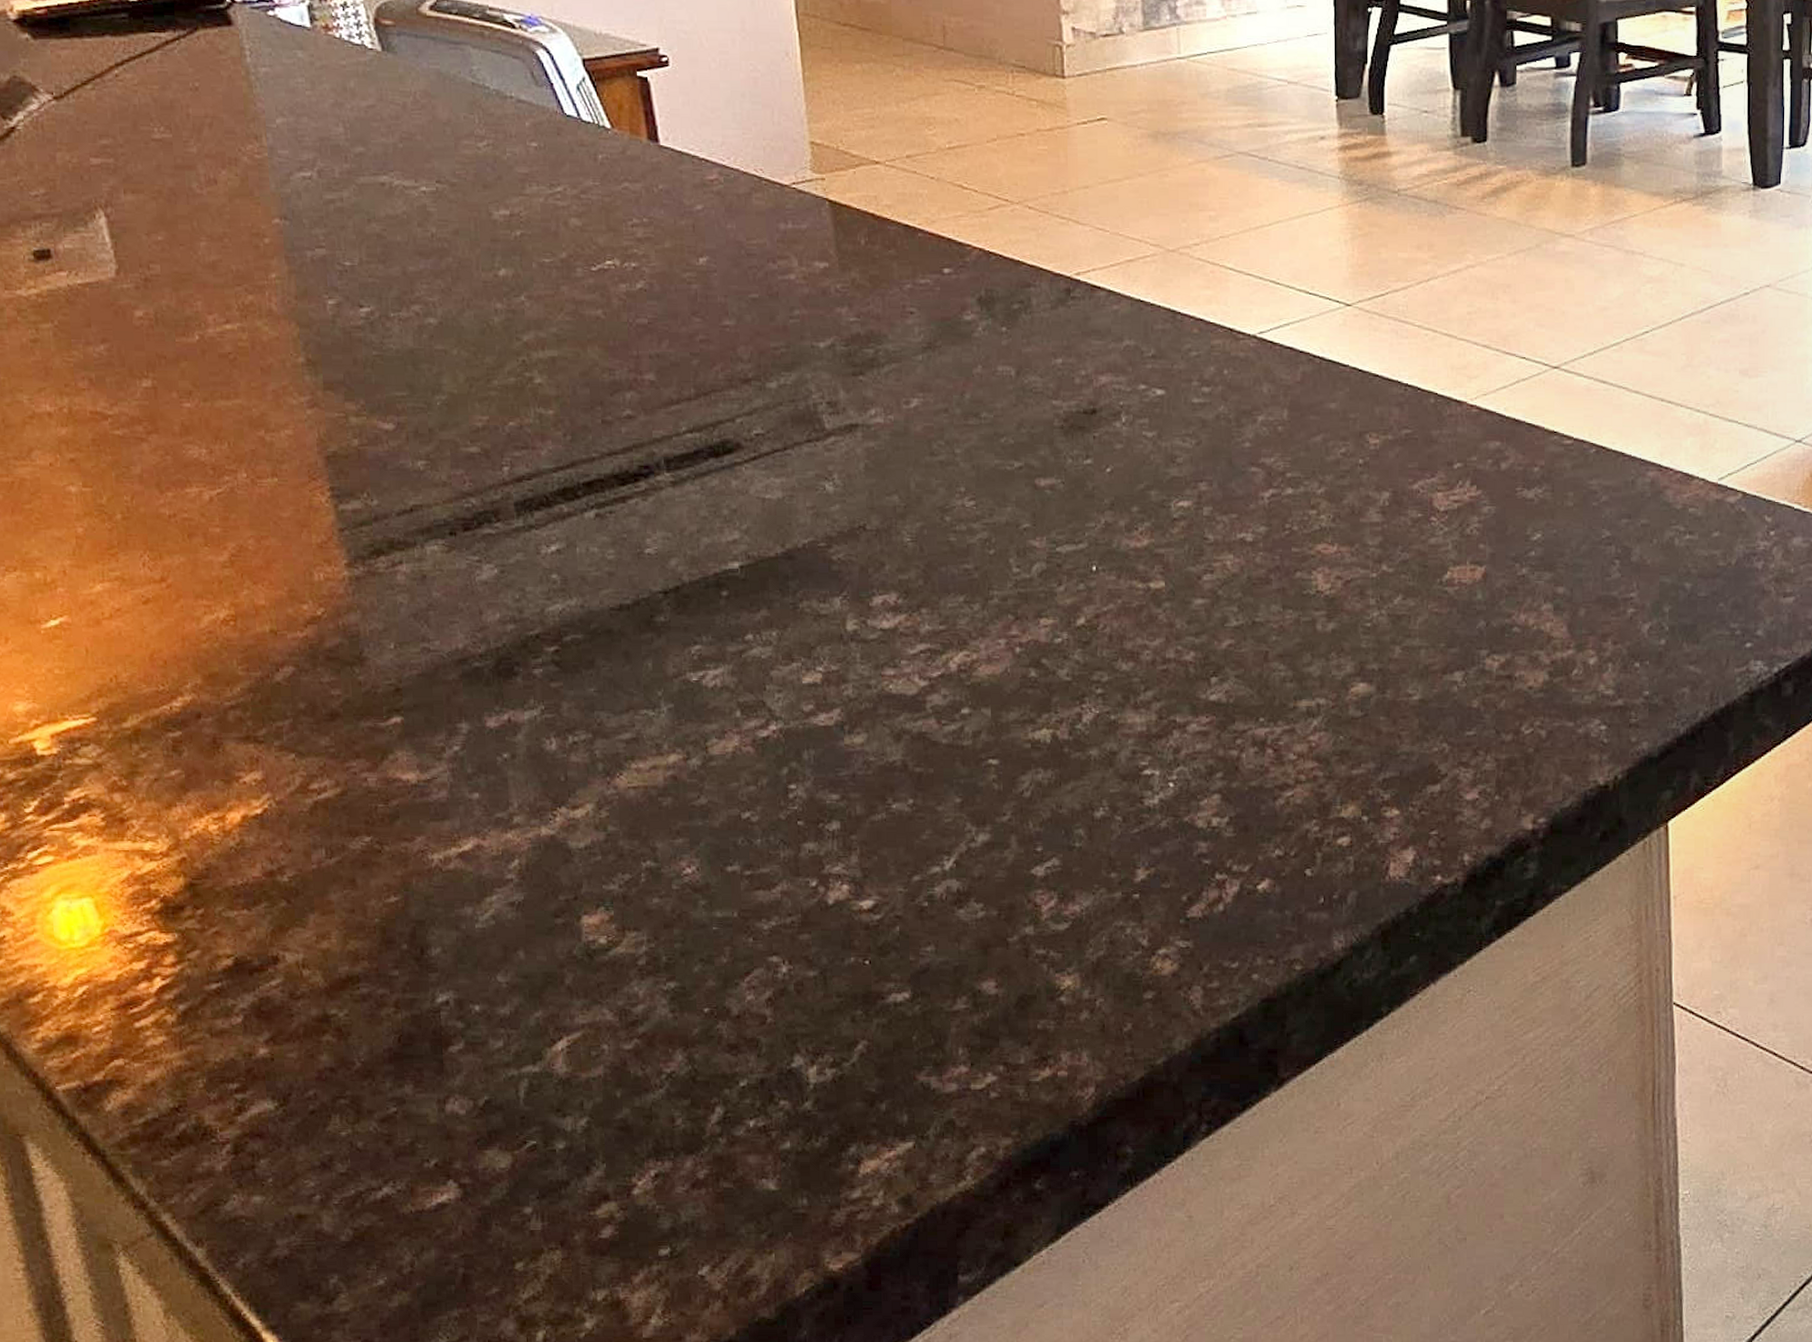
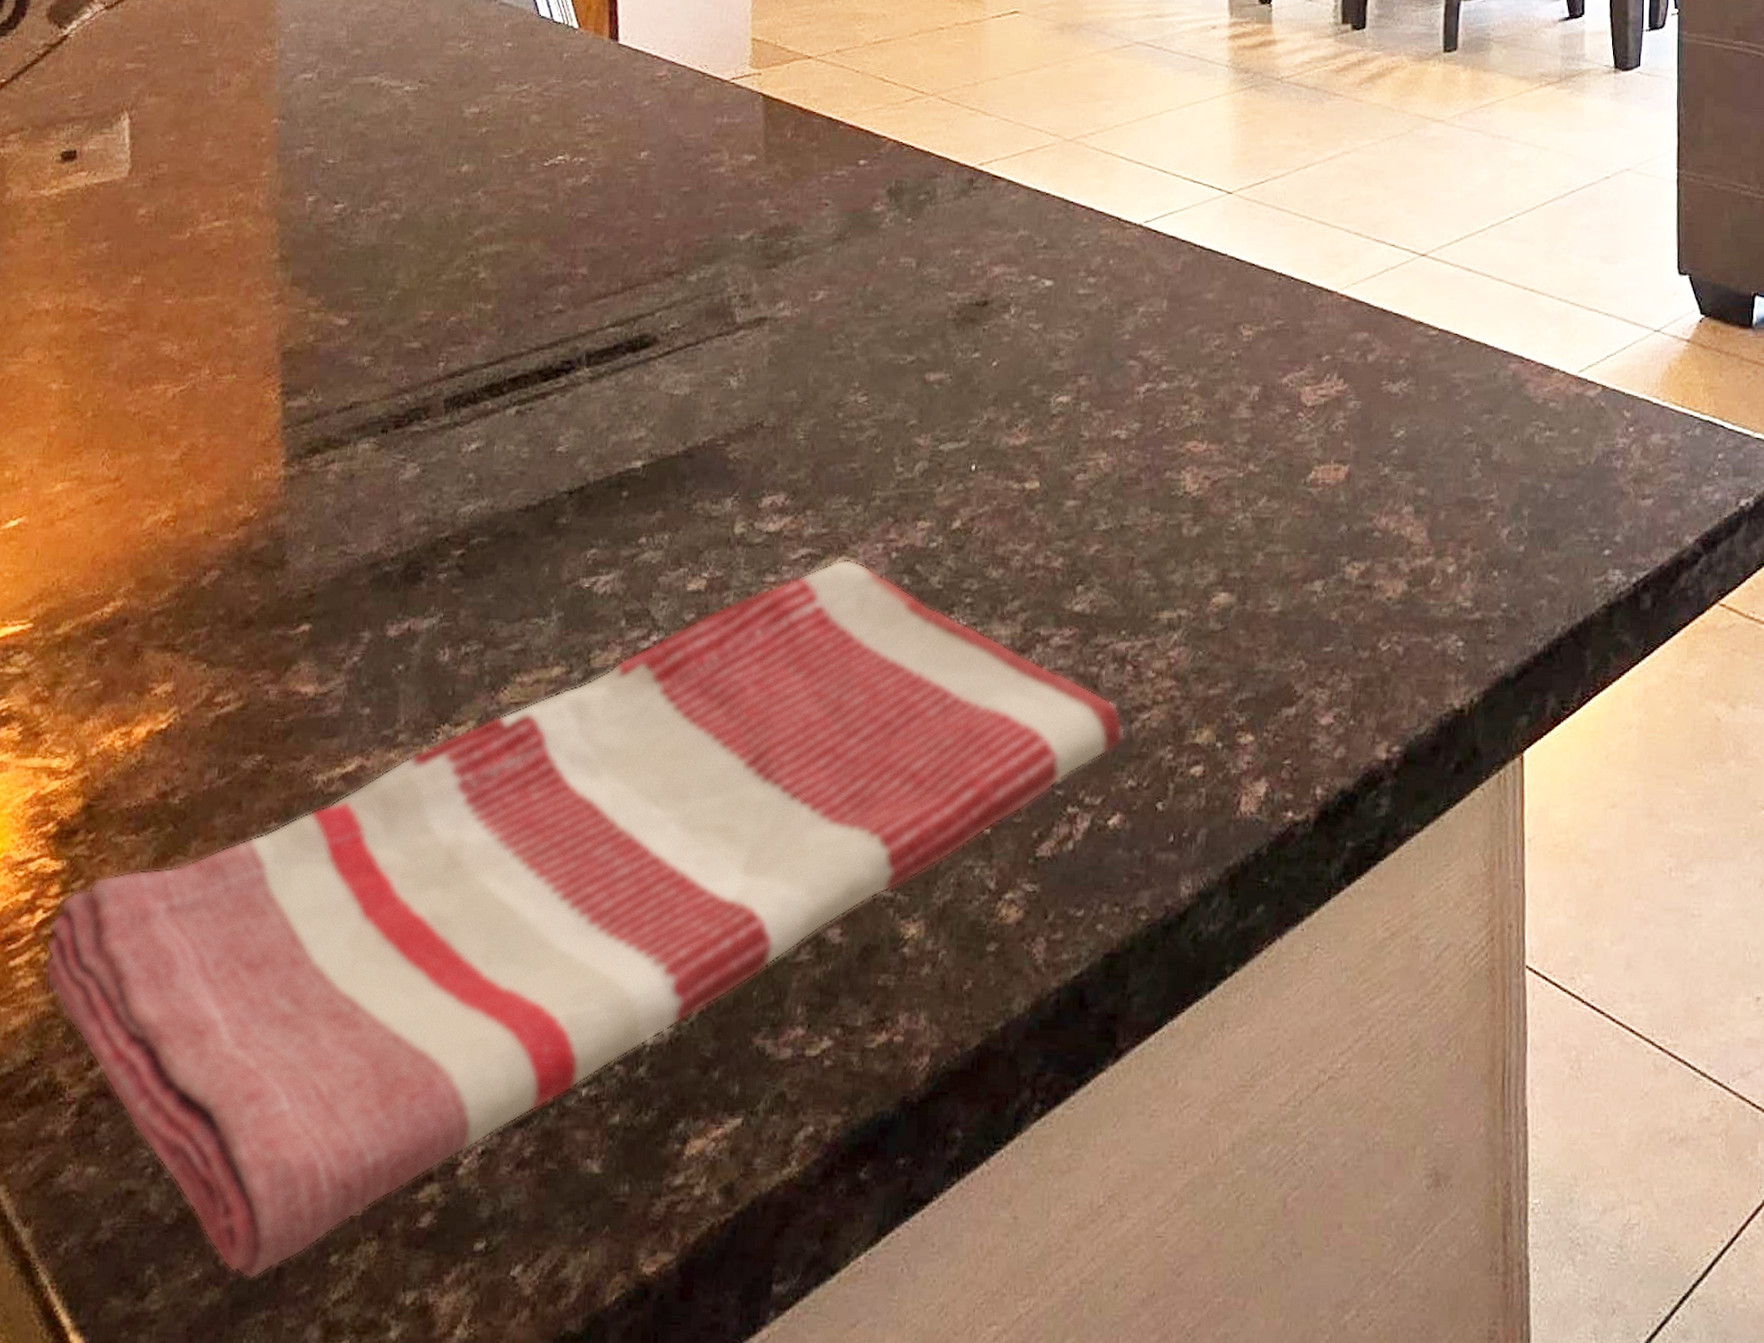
dish towel: none [172,654,1270,1284] -> present [45,559,1126,1279]

